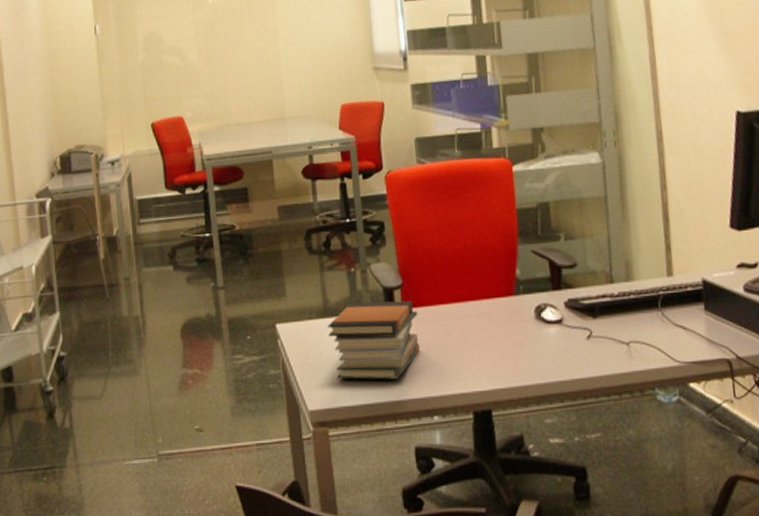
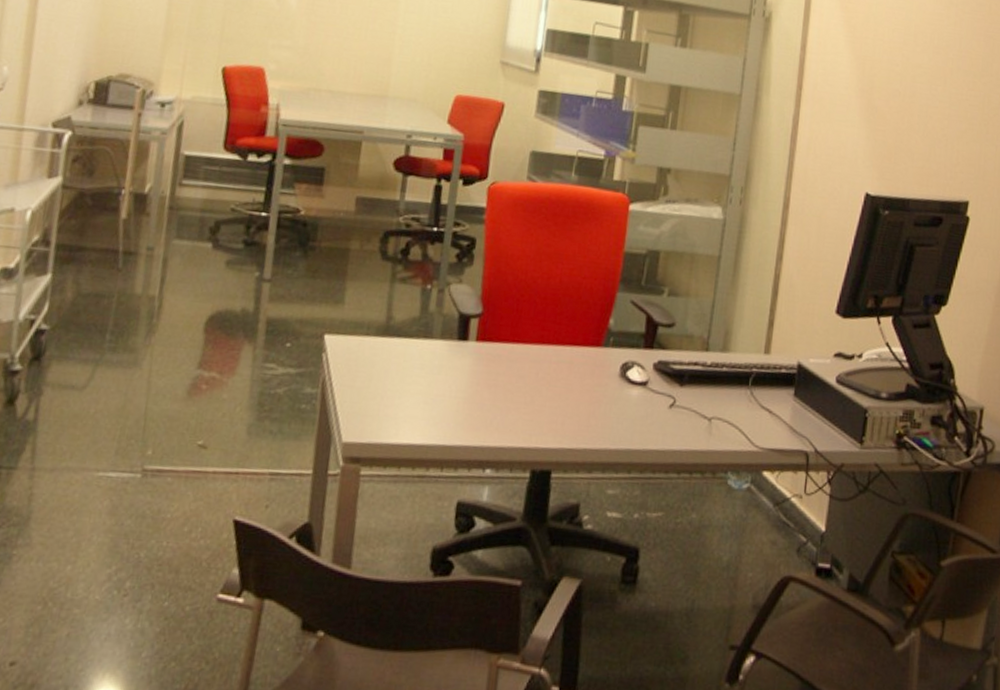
book stack: present [327,300,421,380] -> none [384,324,493,421]

